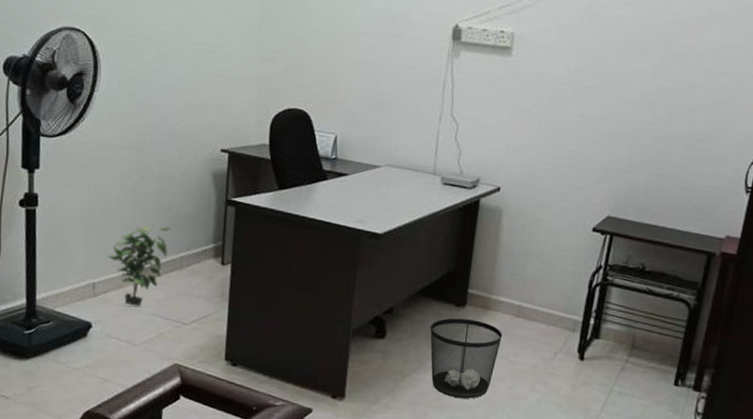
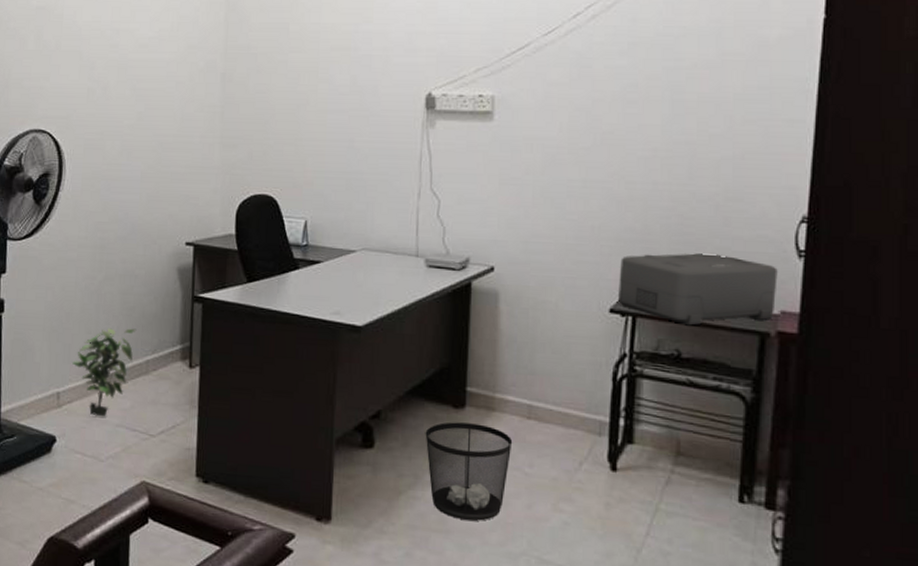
storage case: none [600,183,729,245] -> present [618,253,778,326]

